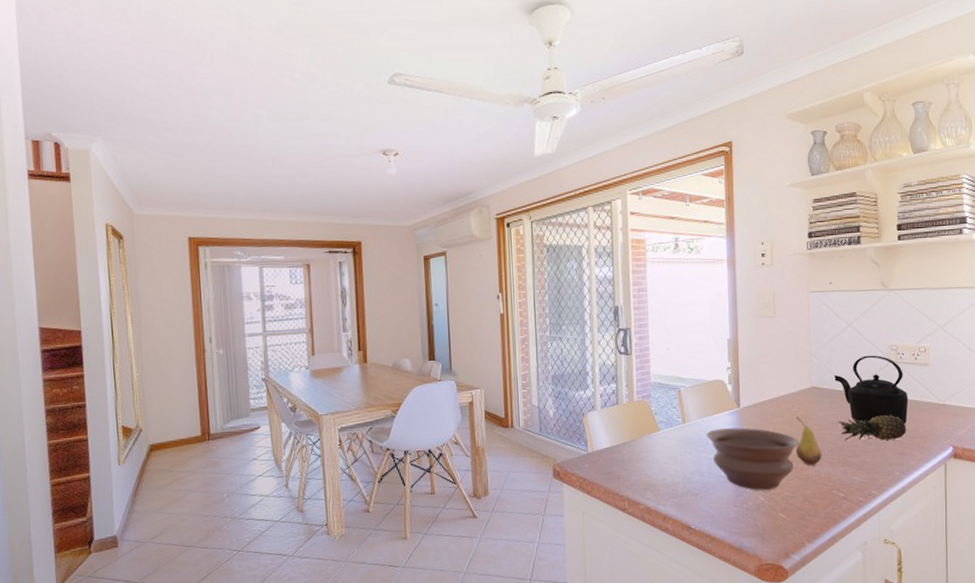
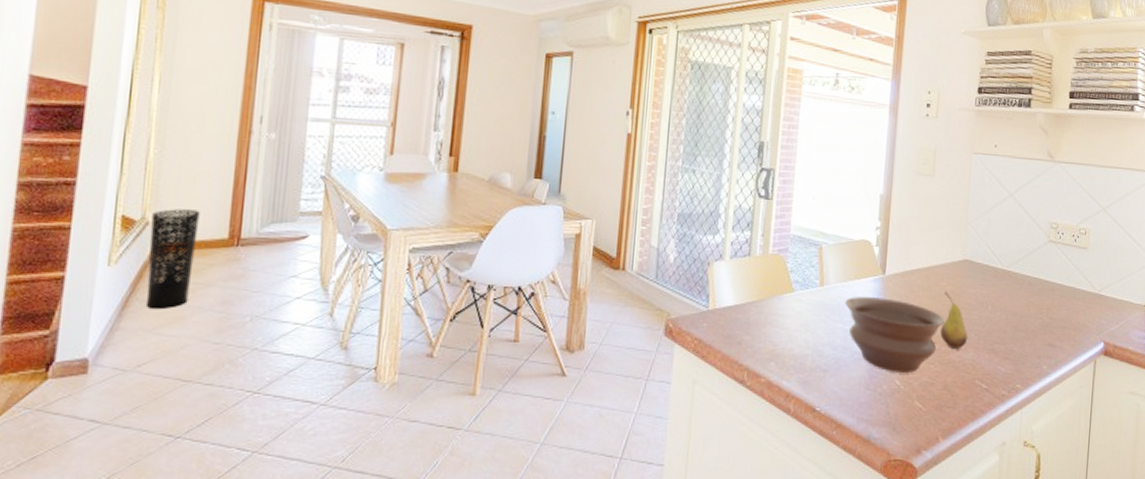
umbrella stand: none [143,416,180,494] -> present [145,209,200,309]
kettle: present [834,355,908,424] -> none [989,231,1064,312]
fruit: present [838,415,907,441] -> none [988,299,1059,329]

